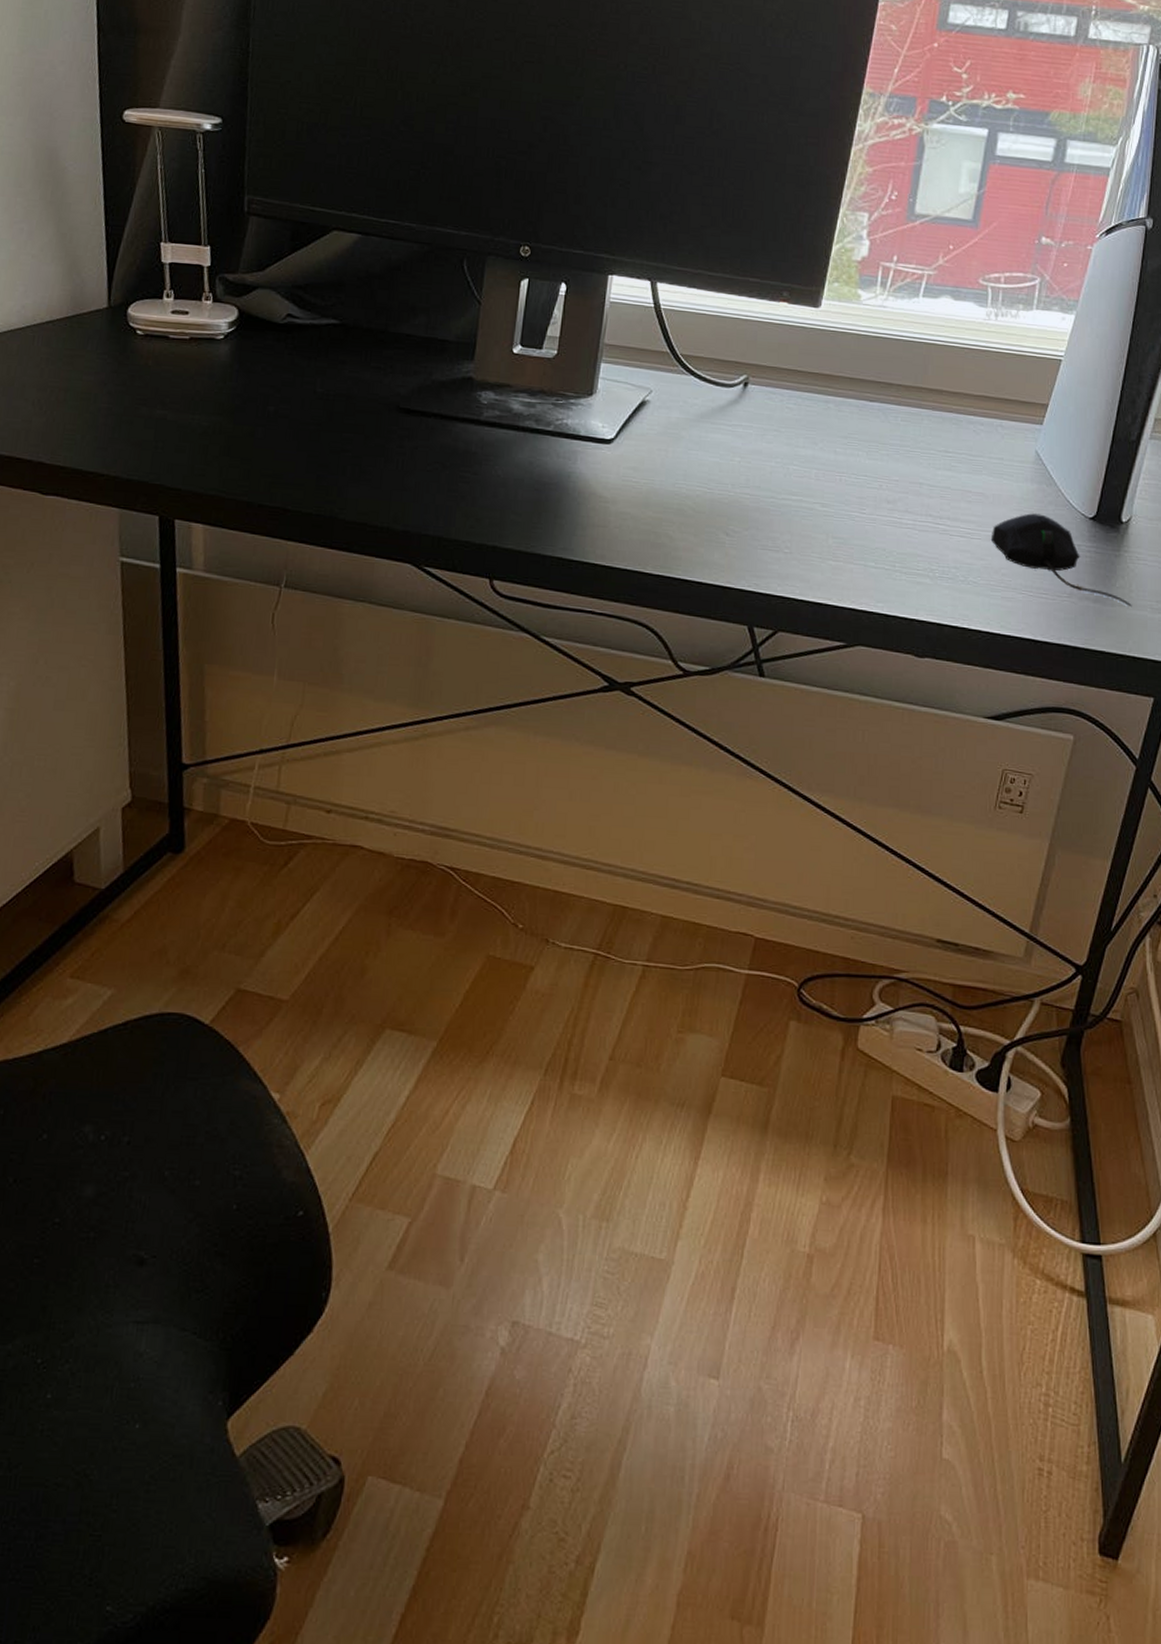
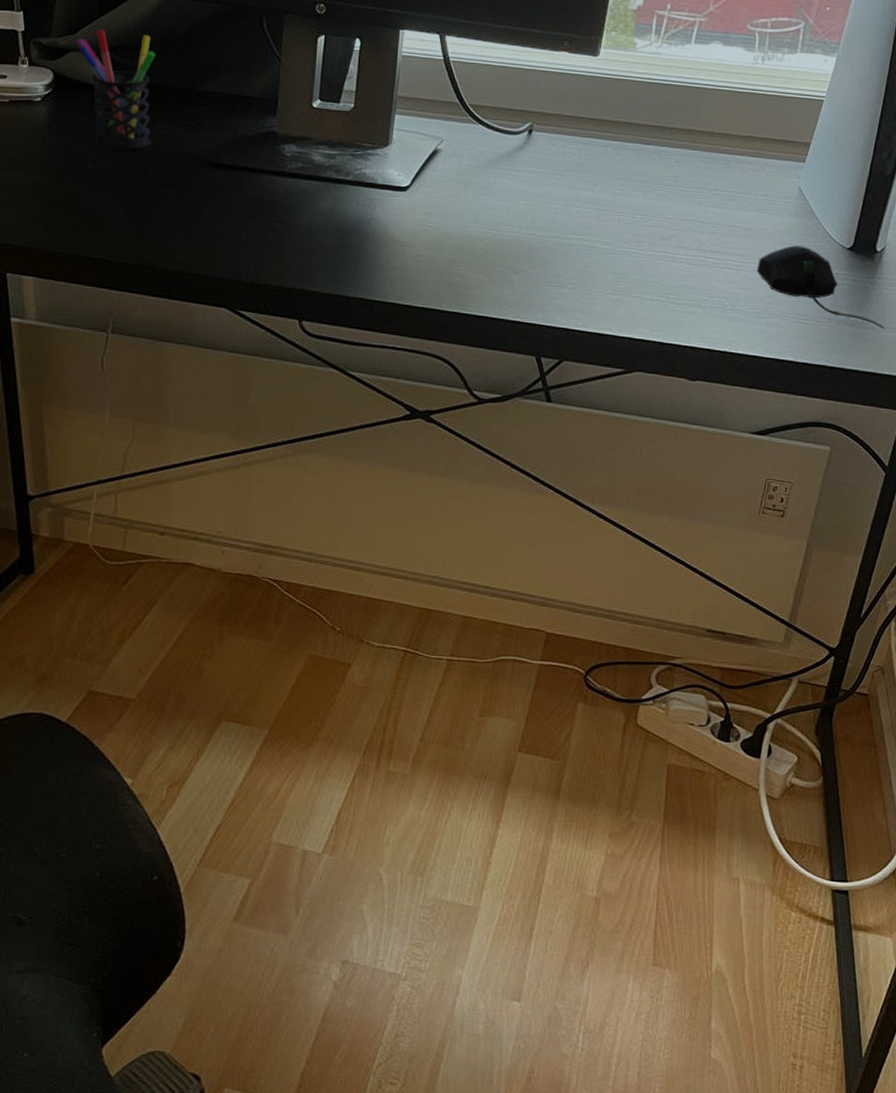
pen holder: none [263,266,348,393] -> present [75,29,155,150]

